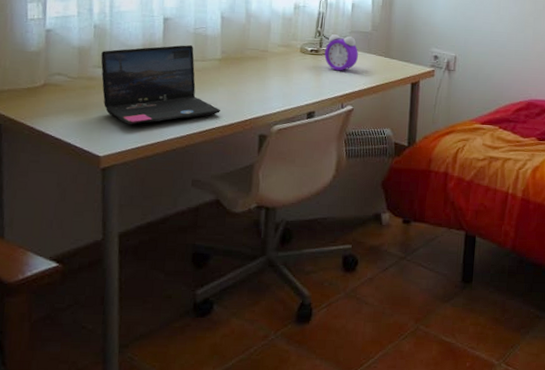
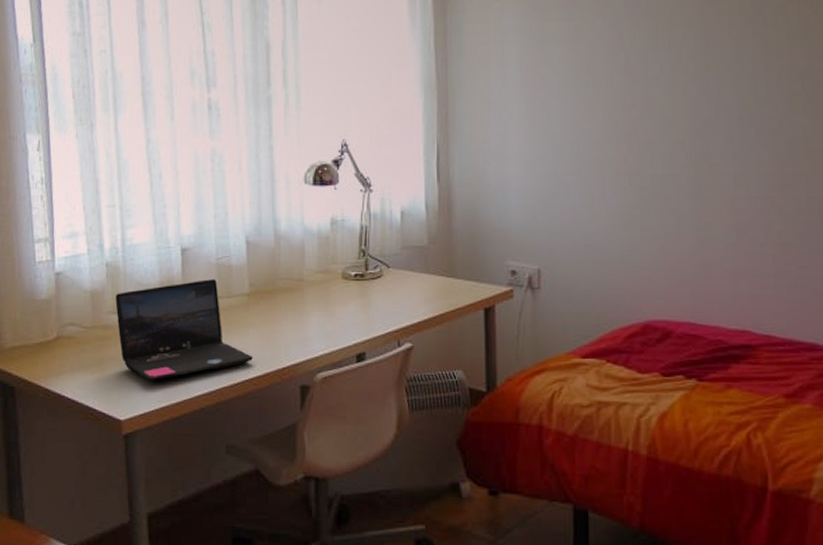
alarm clock: present [324,33,358,71] -> none [372,251,413,299]

